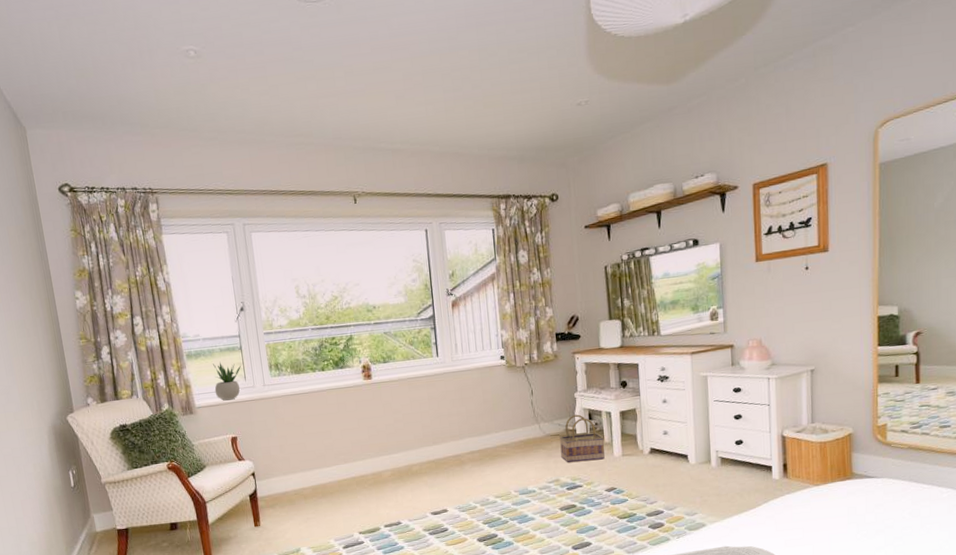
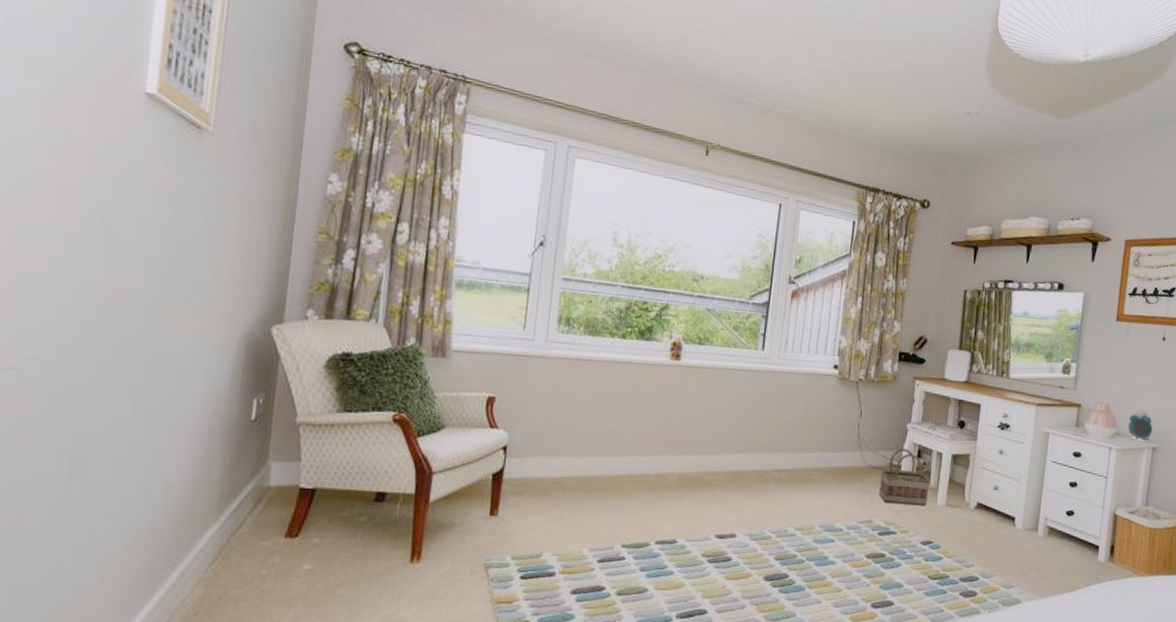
potted plant: present [213,361,242,401] -> none [481,300,524,350]
alarm clock: none [783,339,808,366] -> present [1128,411,1153,441]

